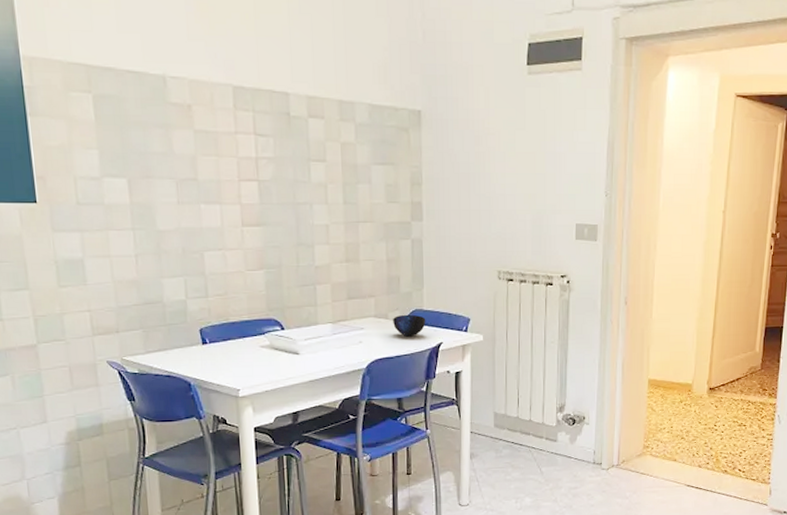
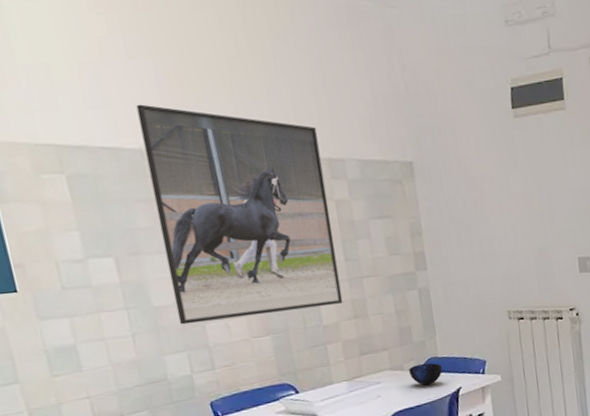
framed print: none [164,31,337,250] -> present [136,104,343,325]

